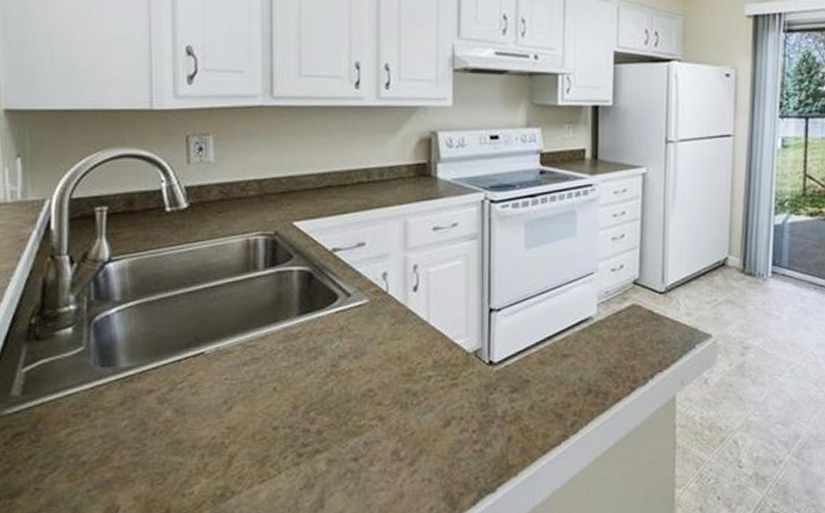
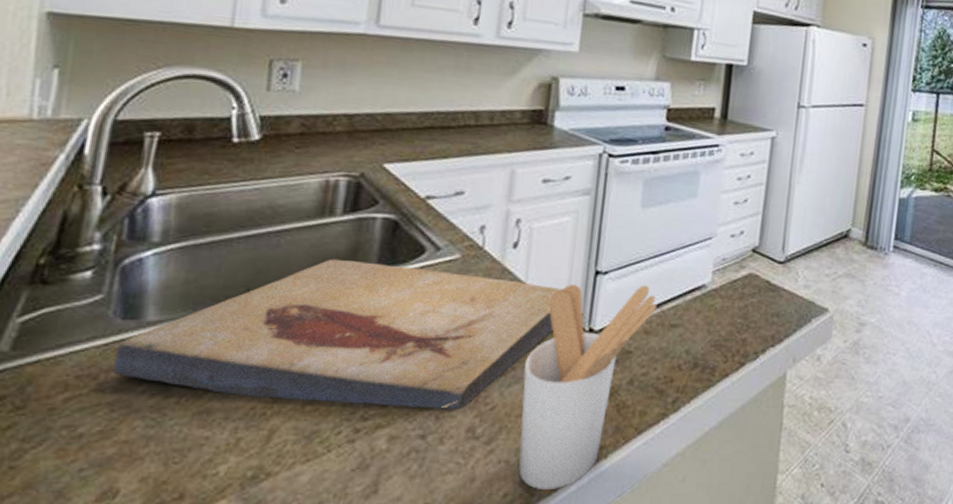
fish fossil: none [100,308,458,435] -> present [113,258,559,409]
utensil holder: none [436,319,549,505] -> present [518,283,657,491]

